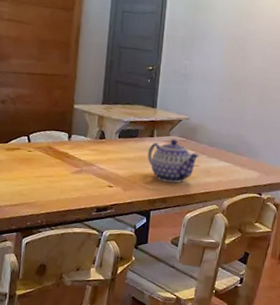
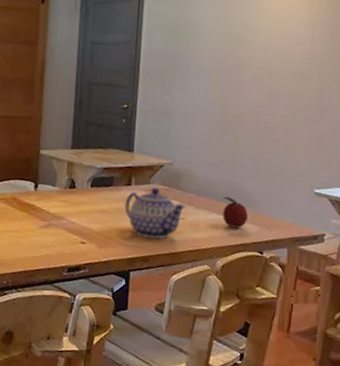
fruit: none [230,147,251,174] -> present [222,196,249,228]

